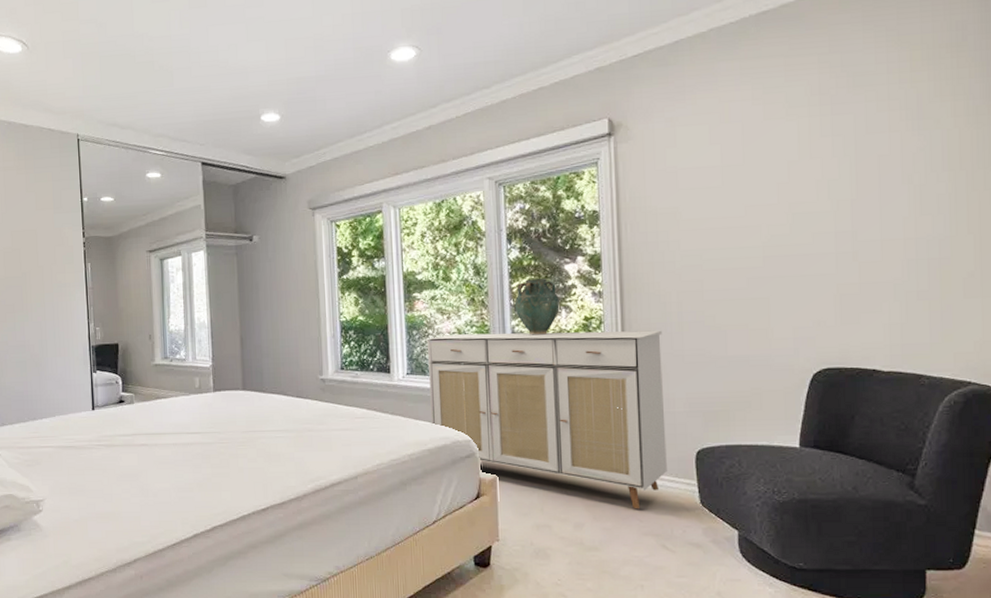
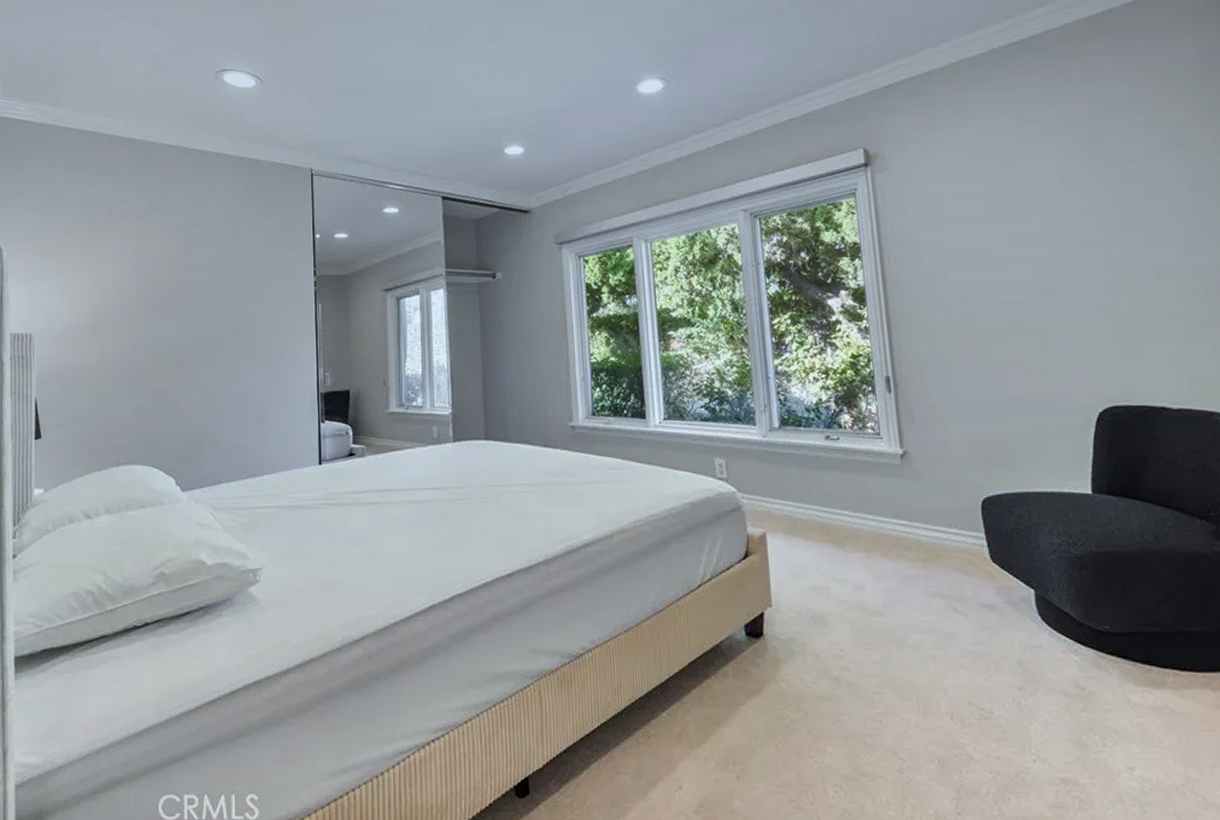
sideboard: present [426,330,667,509] -> none [684,367,952,567]
vase: present [515,278,560,335] -> none [777,314,825,375]

